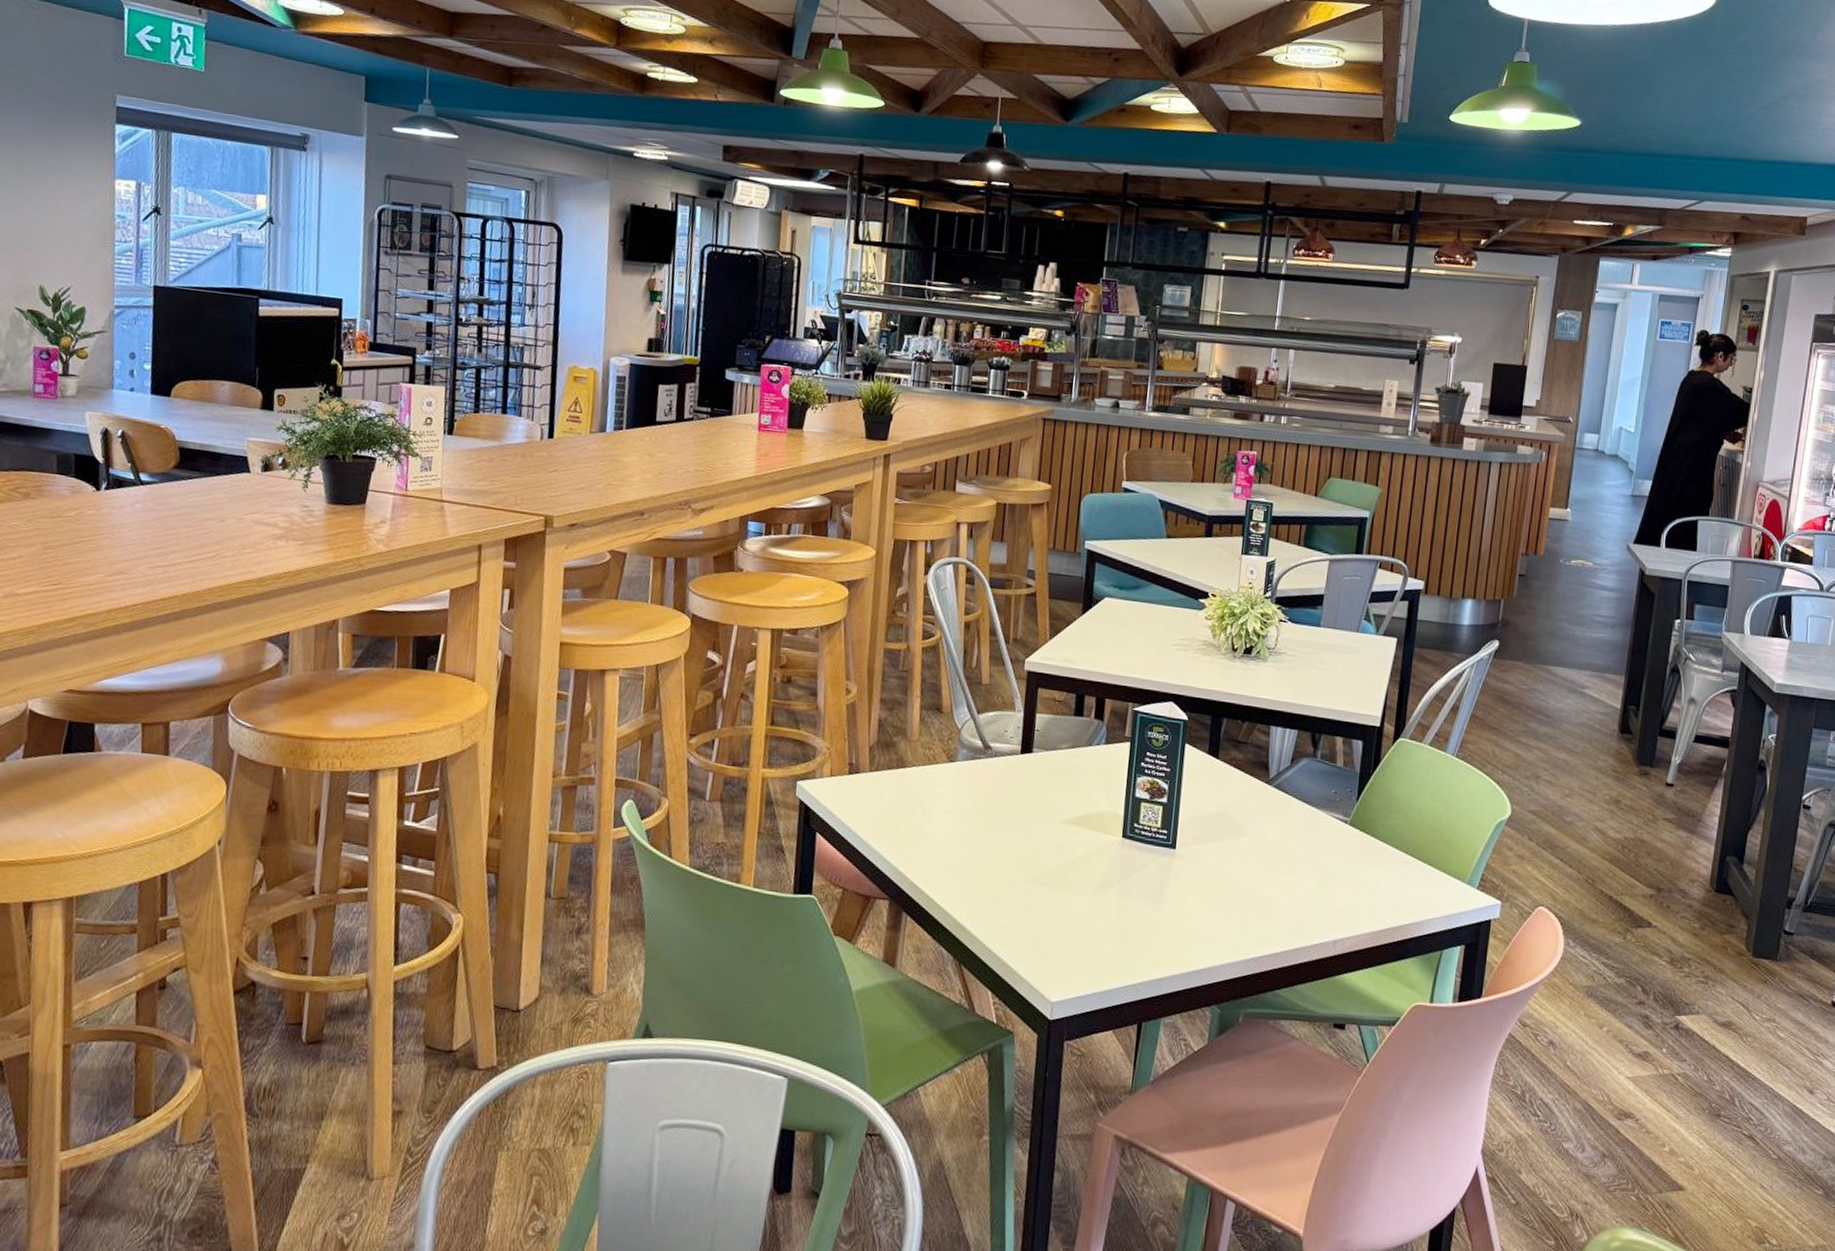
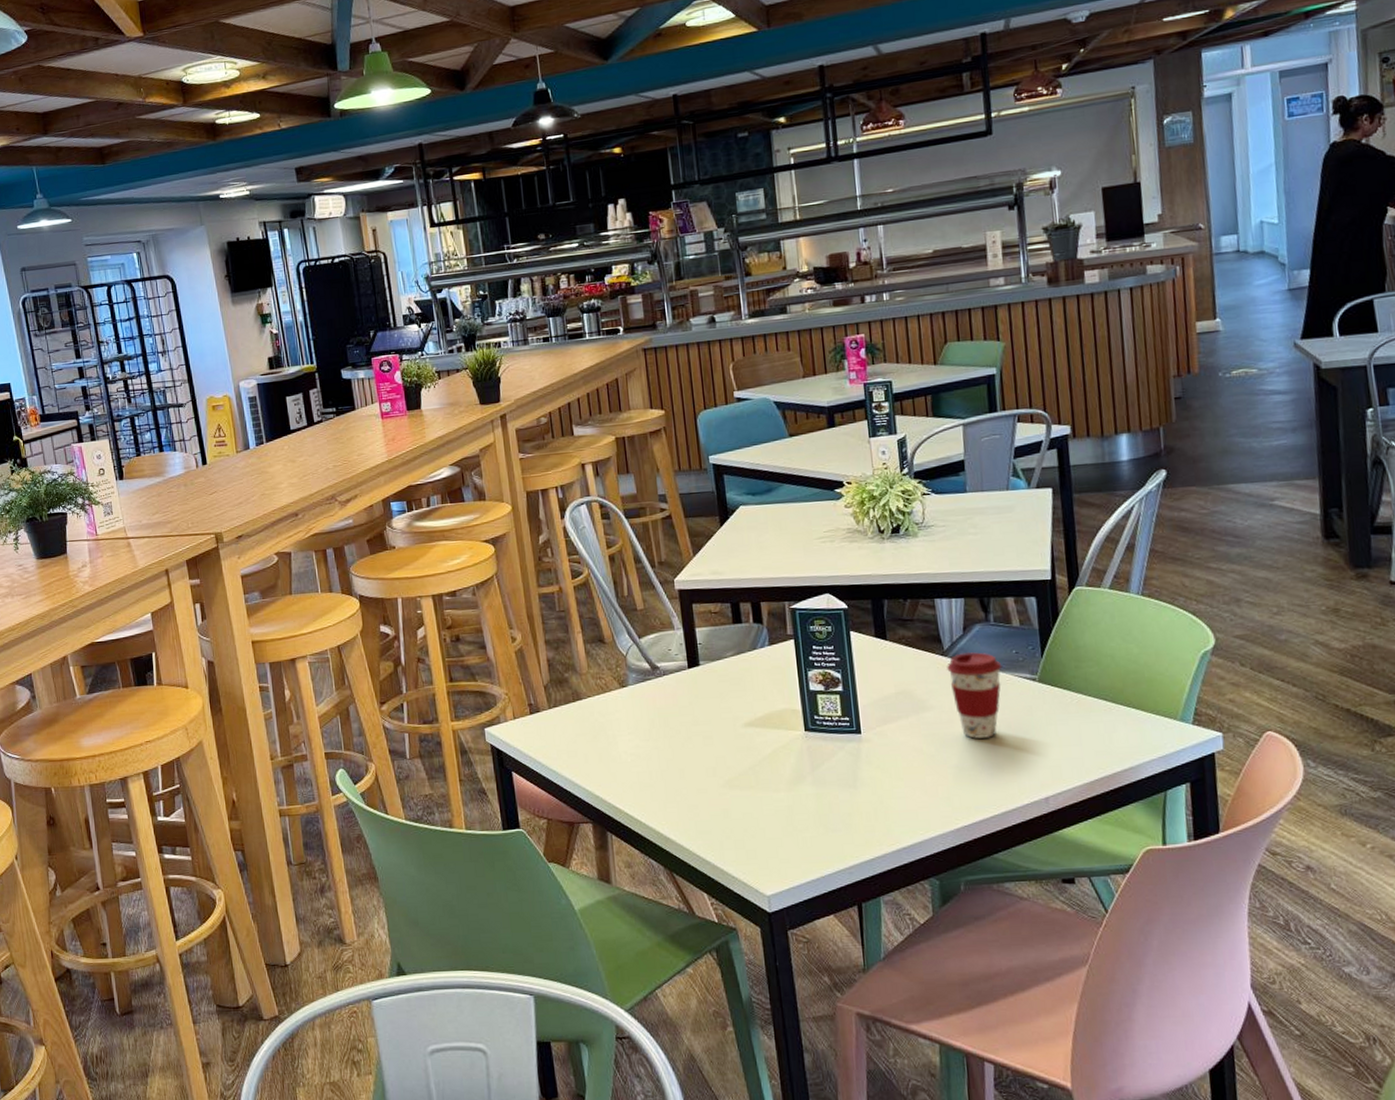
coffee cup: none [1268,783,1320,873] -> present [947,651,1002,739]

